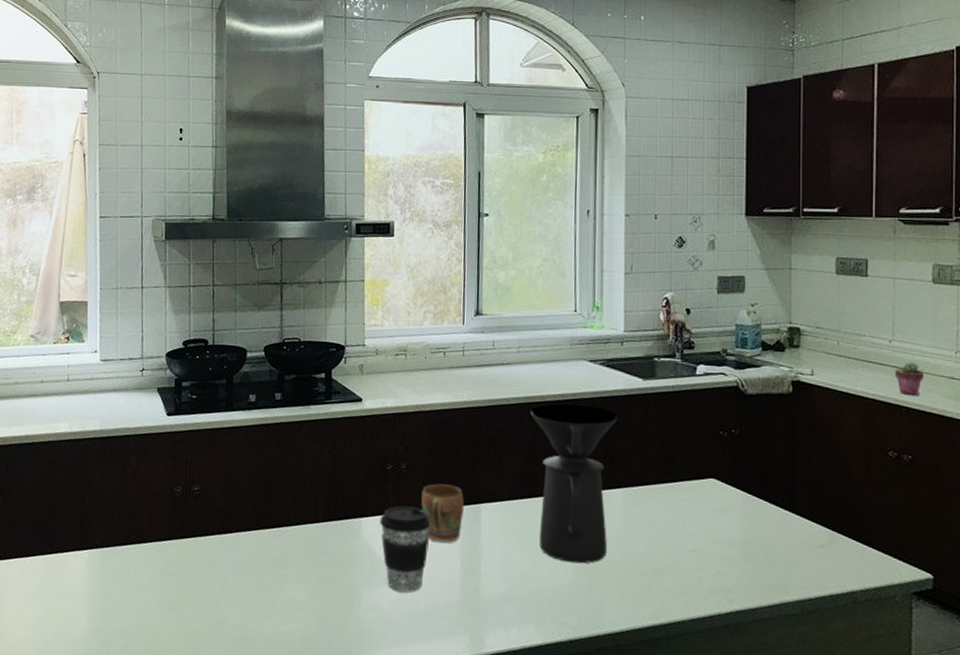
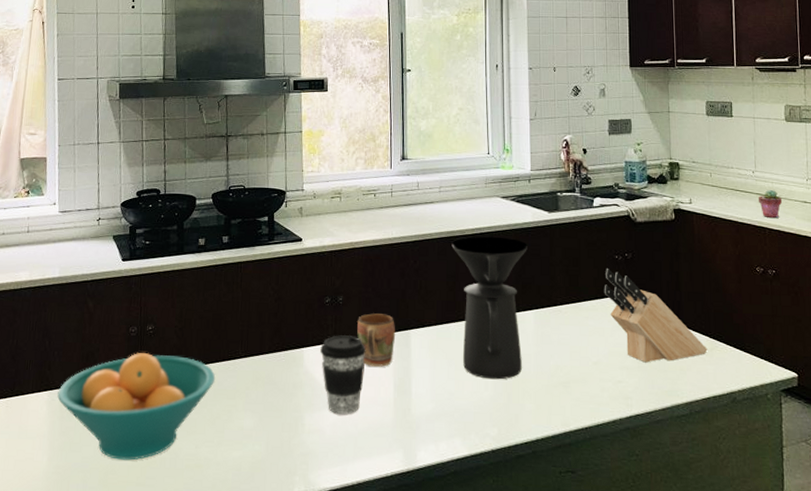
fruit bowl: none [98,514,266,628] -> present [57,353,216,461]
knife block: none [705,445,826,554] -> present [604,269,708,363]

